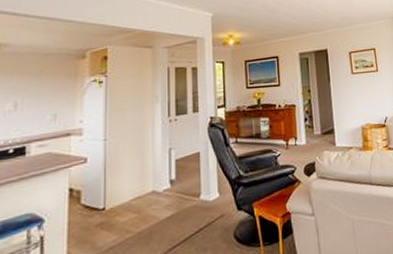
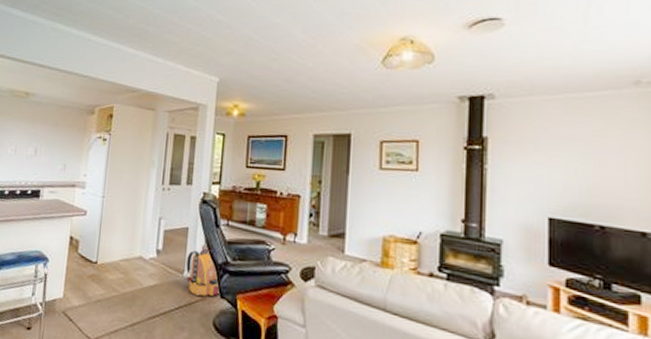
backpack: none [202,165,236,214] -> present [185,244,219,296]

